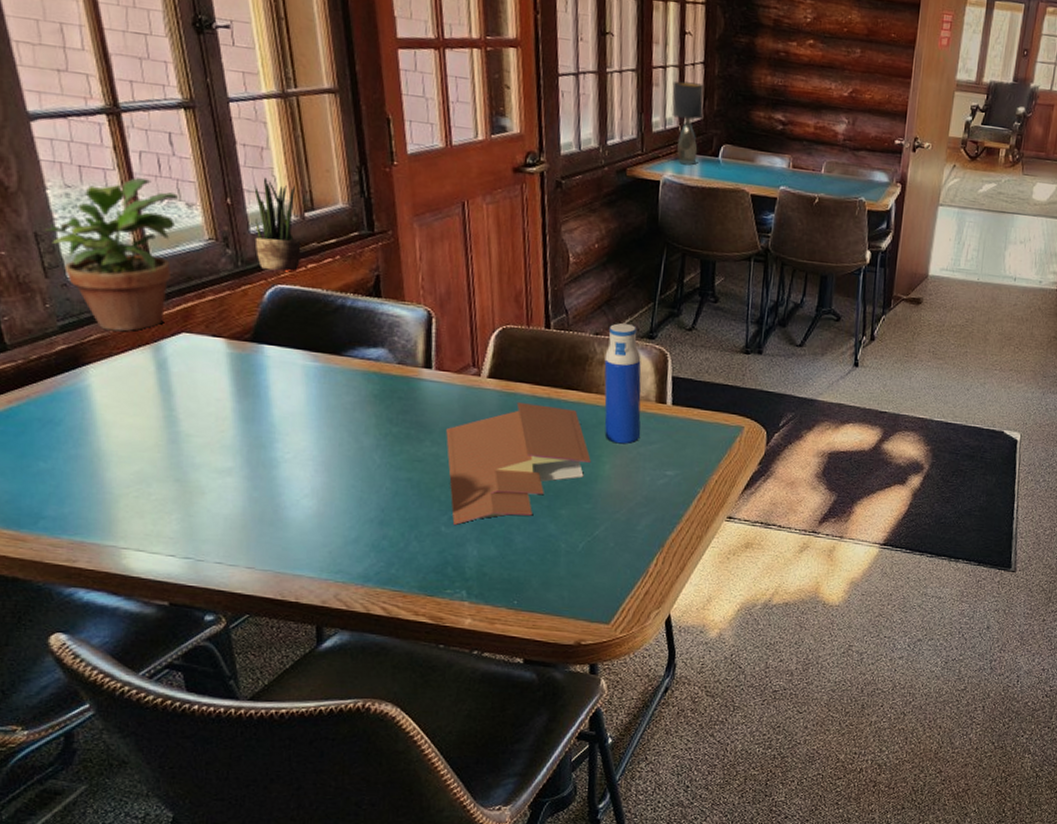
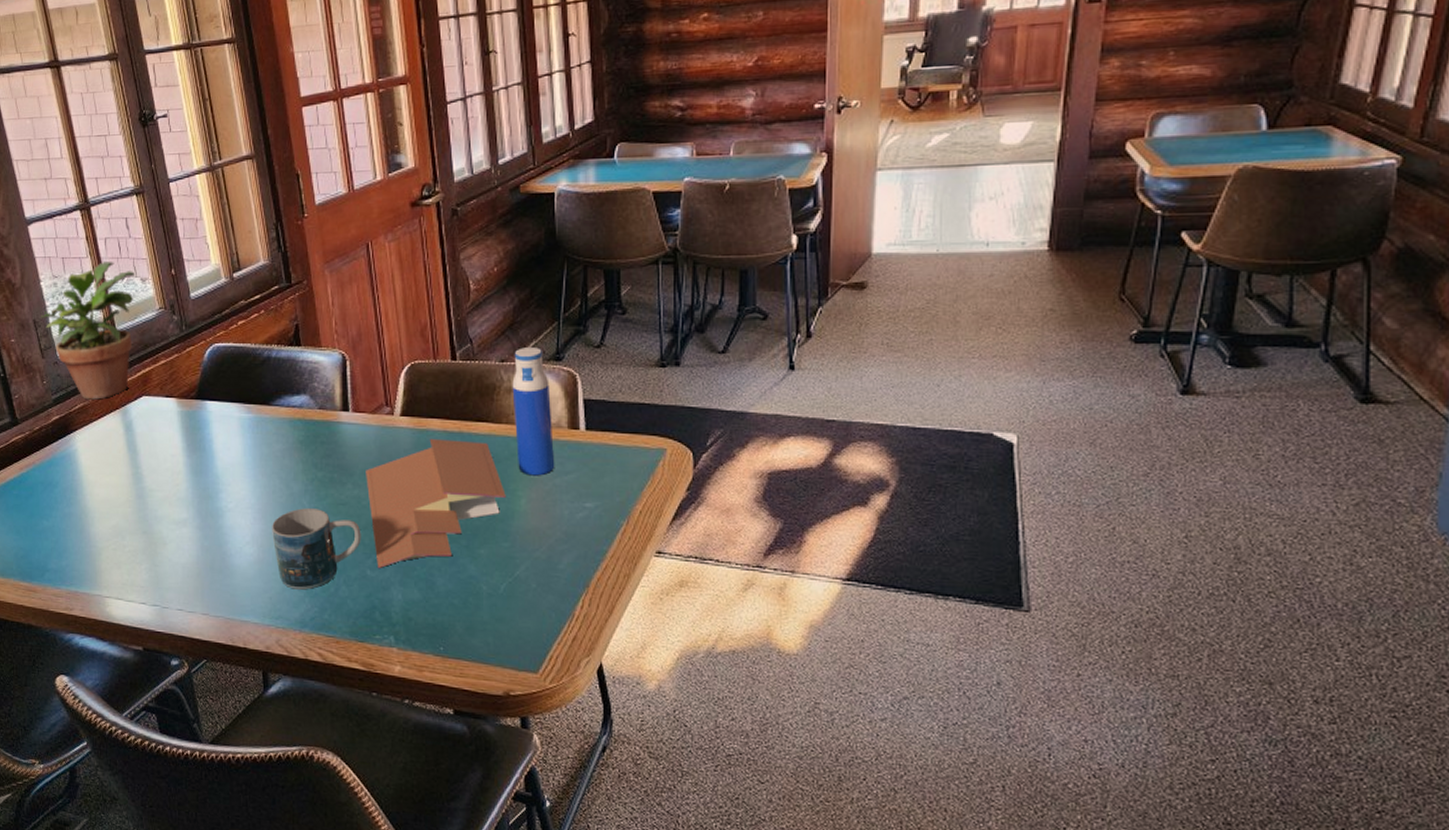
potted plant: present [254,177,302,271] -> none [192,246,232,331]
mug: none [335,463,438,545] -> present [272,508,361,590]
table lamp: present [671,81,705,165] -> none [560,84,595,172]

